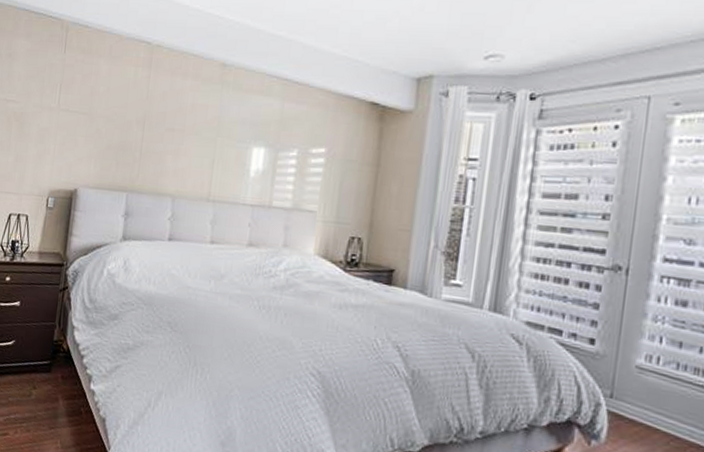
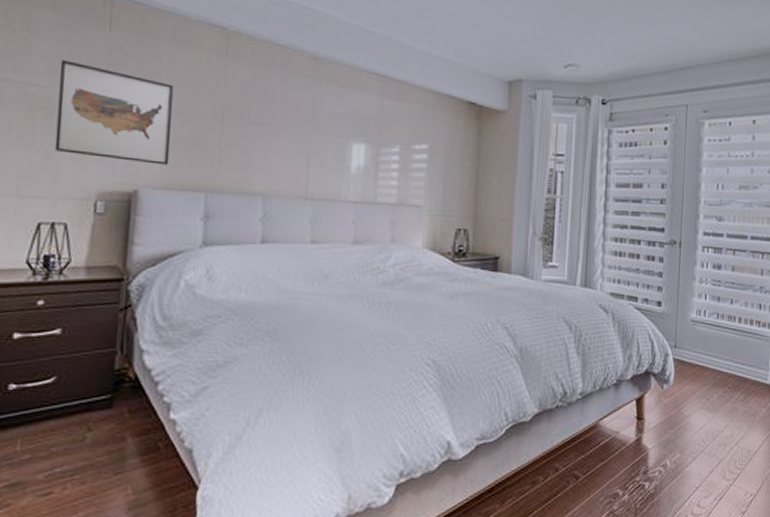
wall art: none [23,80,108,168] -> present [54,60,173,165]

